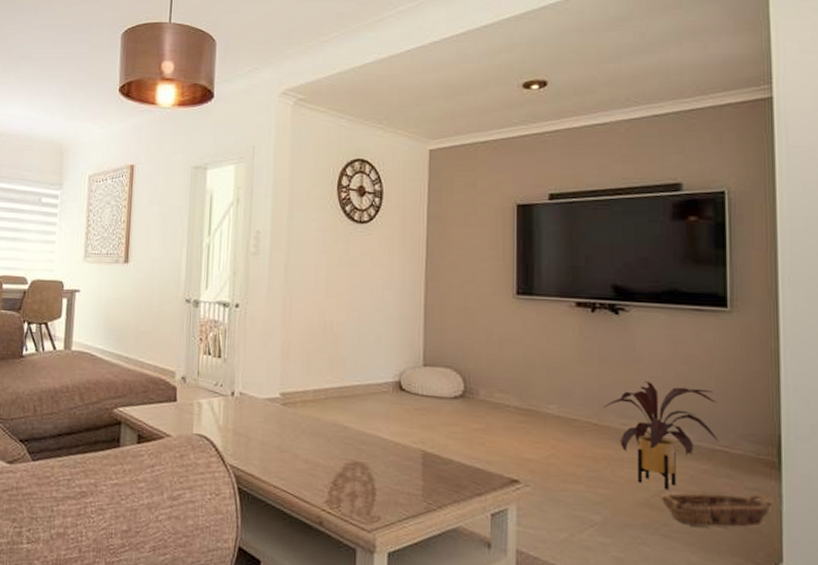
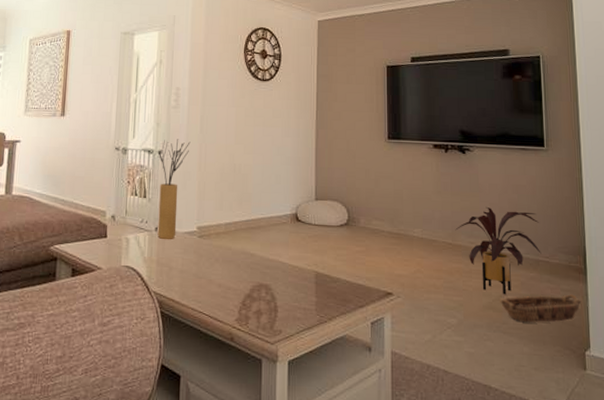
vase: none [234,291,273,406] -> present [157,139,191,239]

